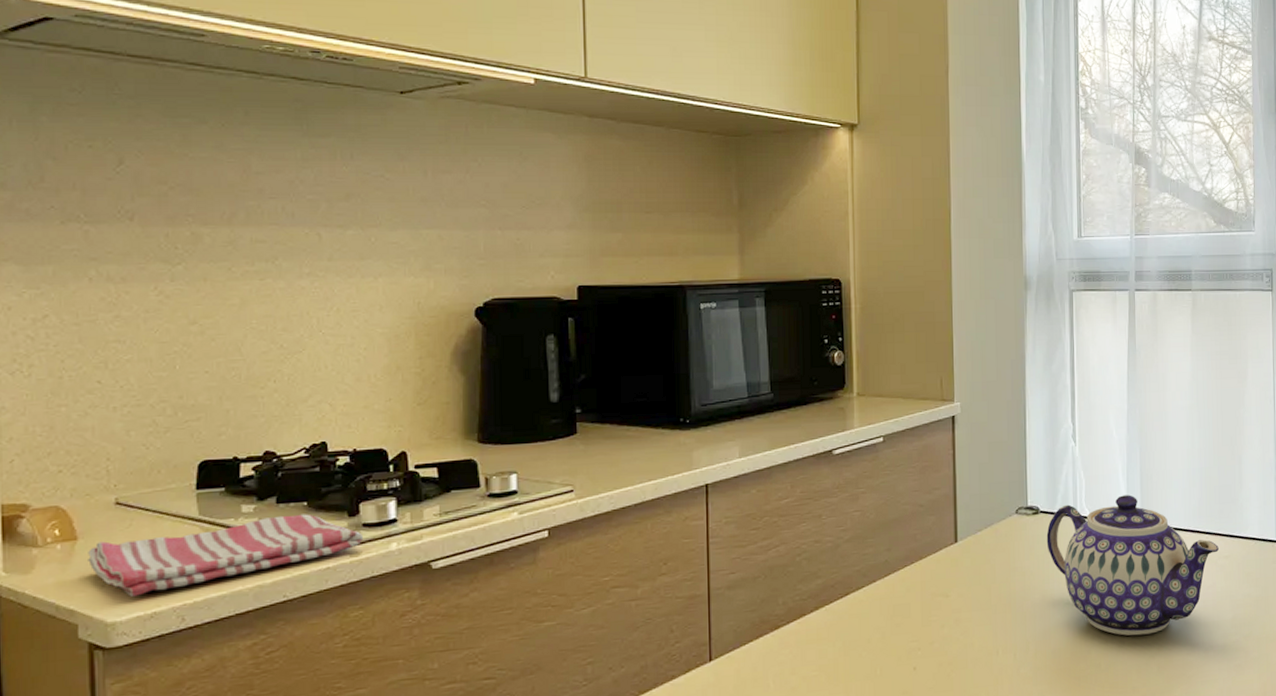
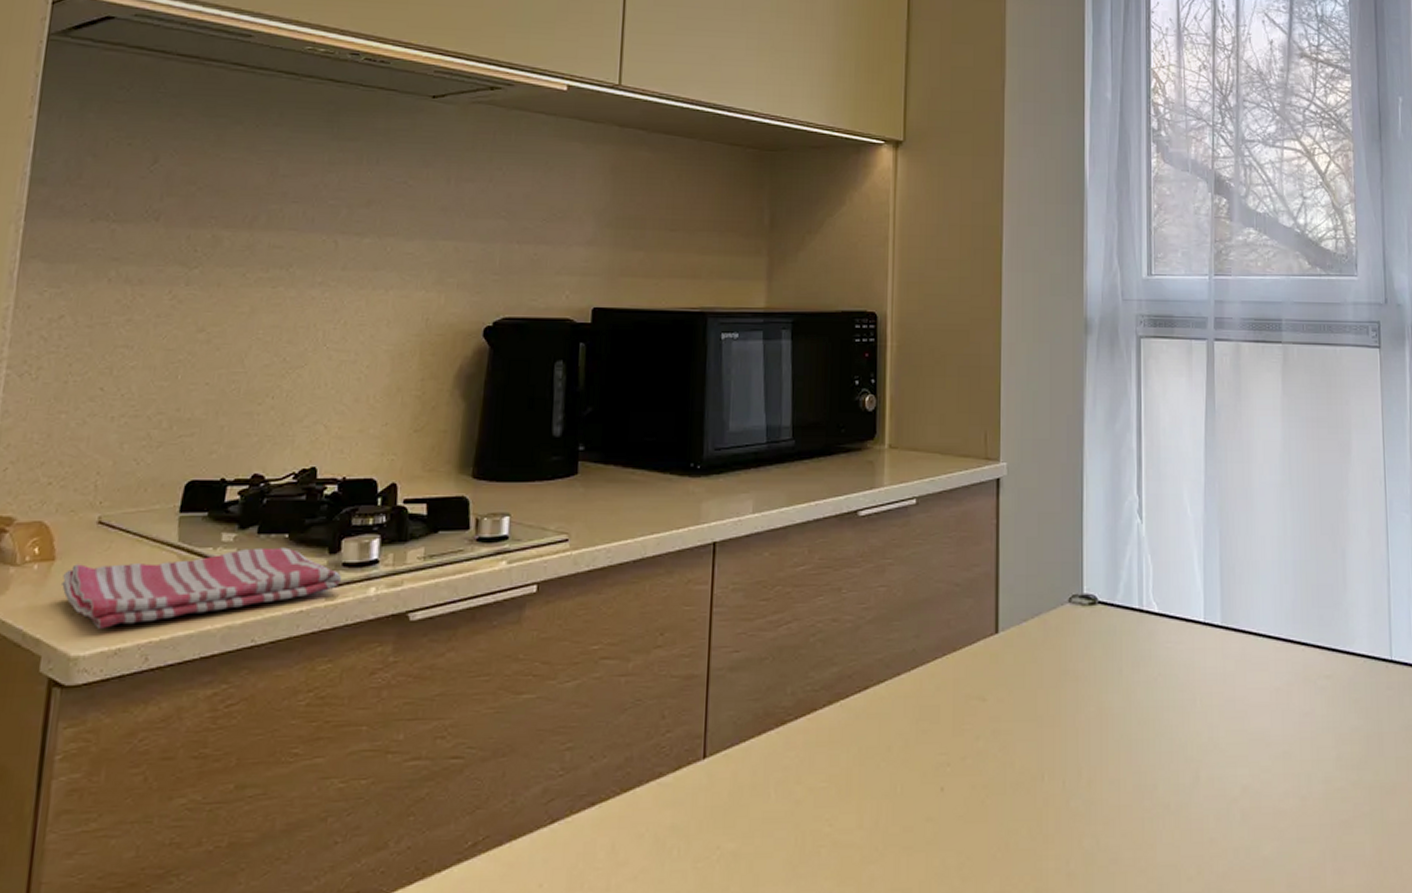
teapot: present [1046,495,1219,636] -> none [1105,588,1318,770]

